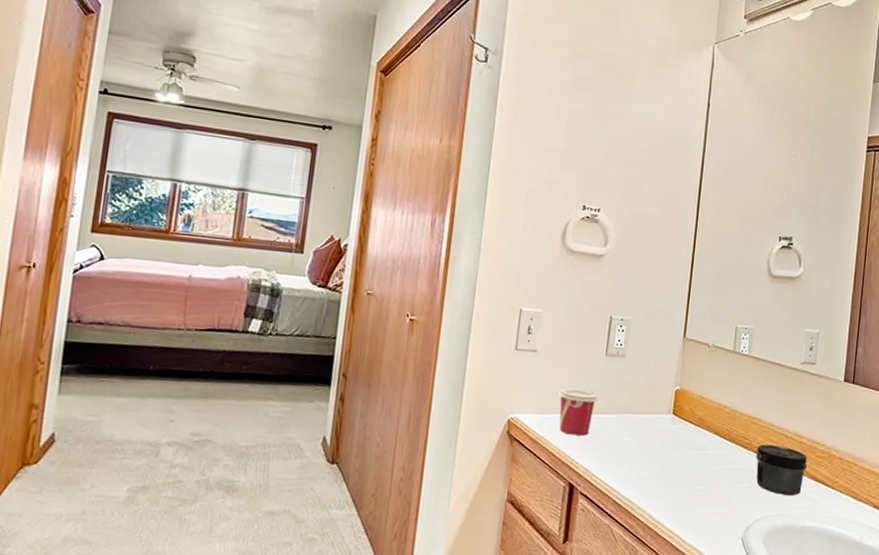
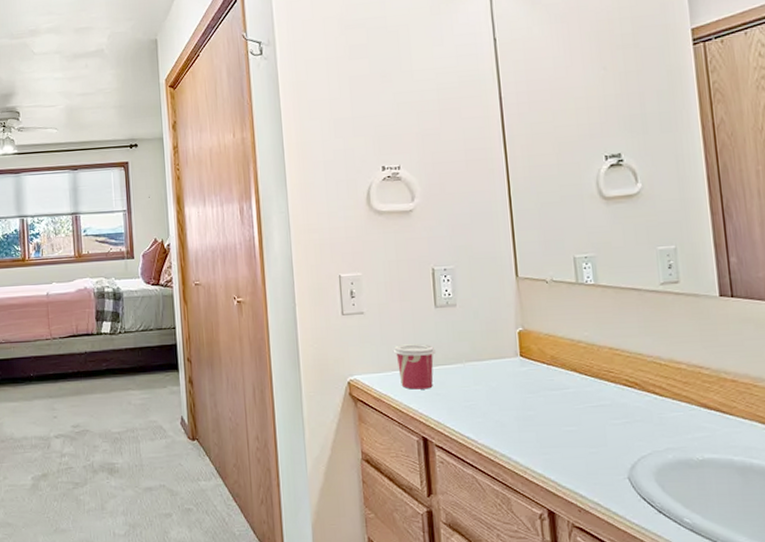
jar: present [755,444,808,496] -> none [626,375,694,427]

